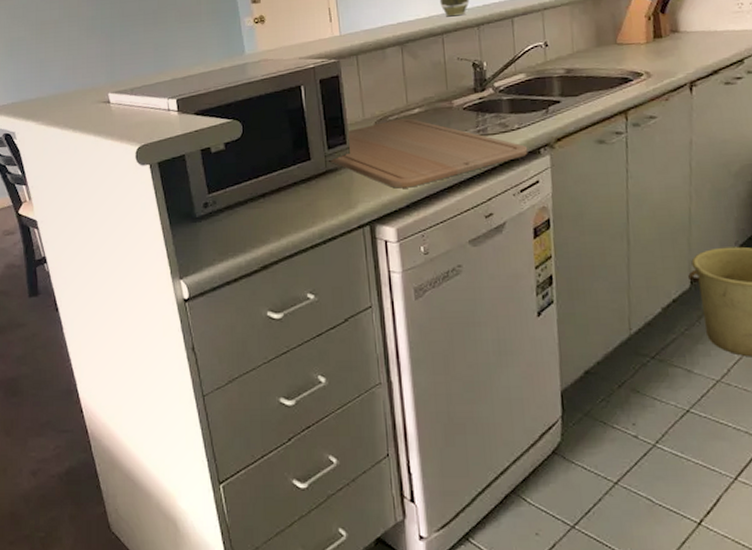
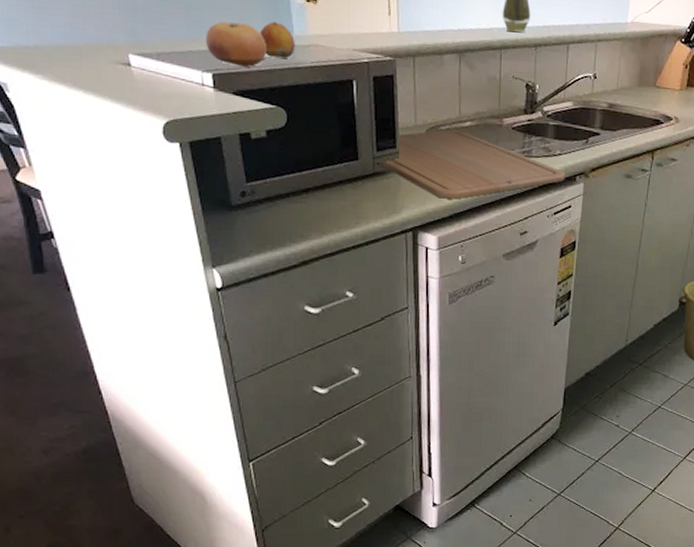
fruit: none [170,51,223,89] -> present [205,21,267,67]
fruit: none [216,45,247,77] -> present [260,21,295,58]

